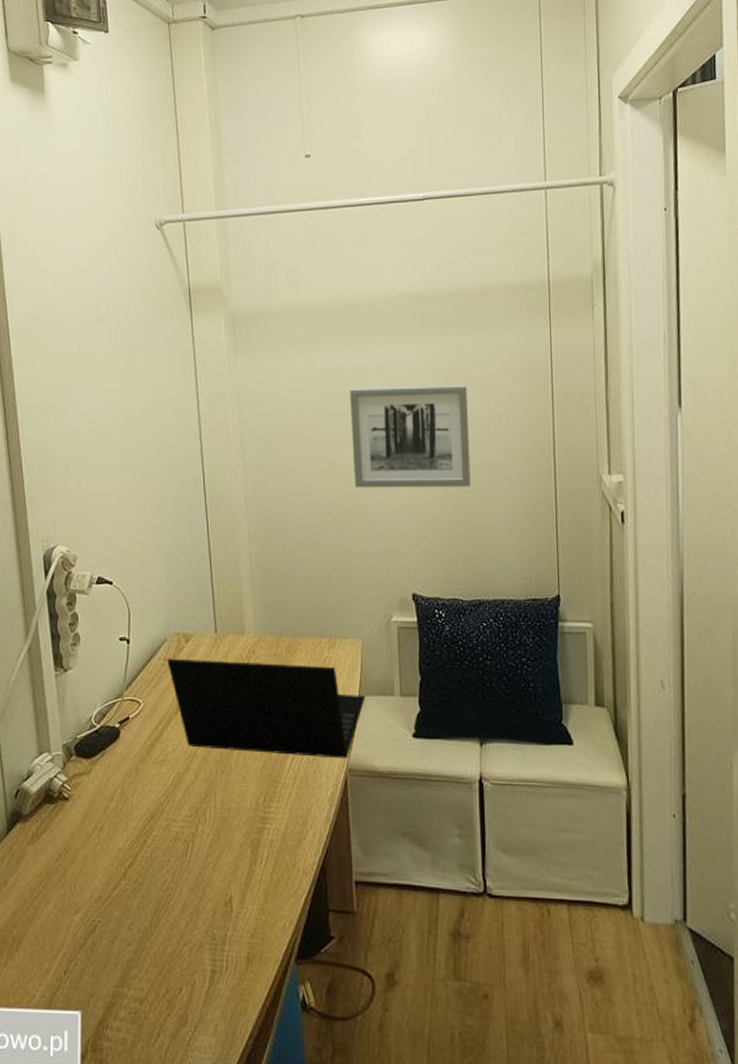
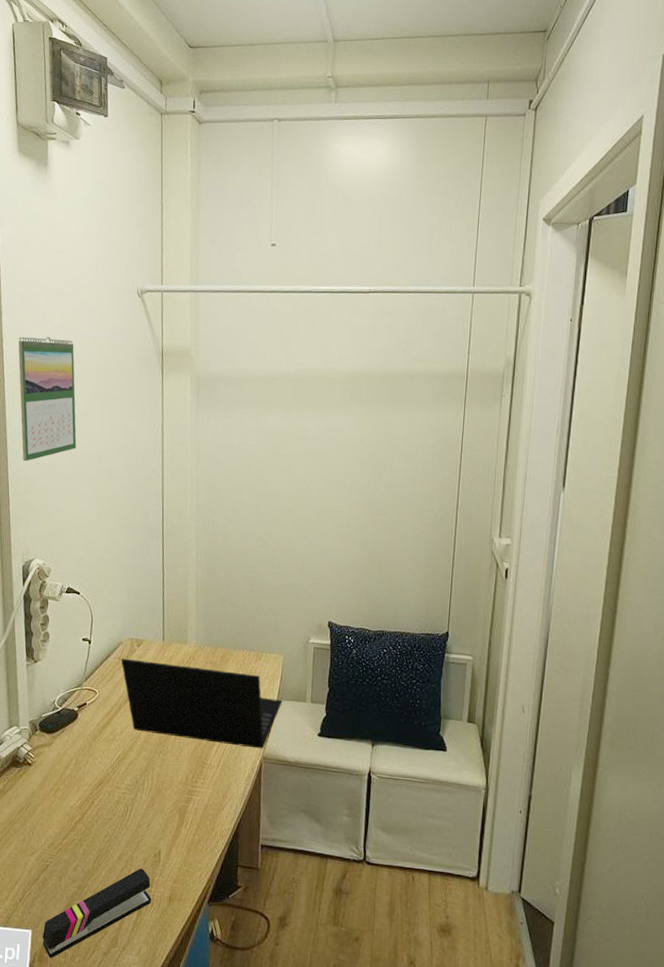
calendar: none [23,284,97,432] -> present [18,336,77,462]
stapler: none [95,922,226,1046] -> present [42,868,152,958]
wall art: present [349,385,471,488] -> none [288,448,390,539]

